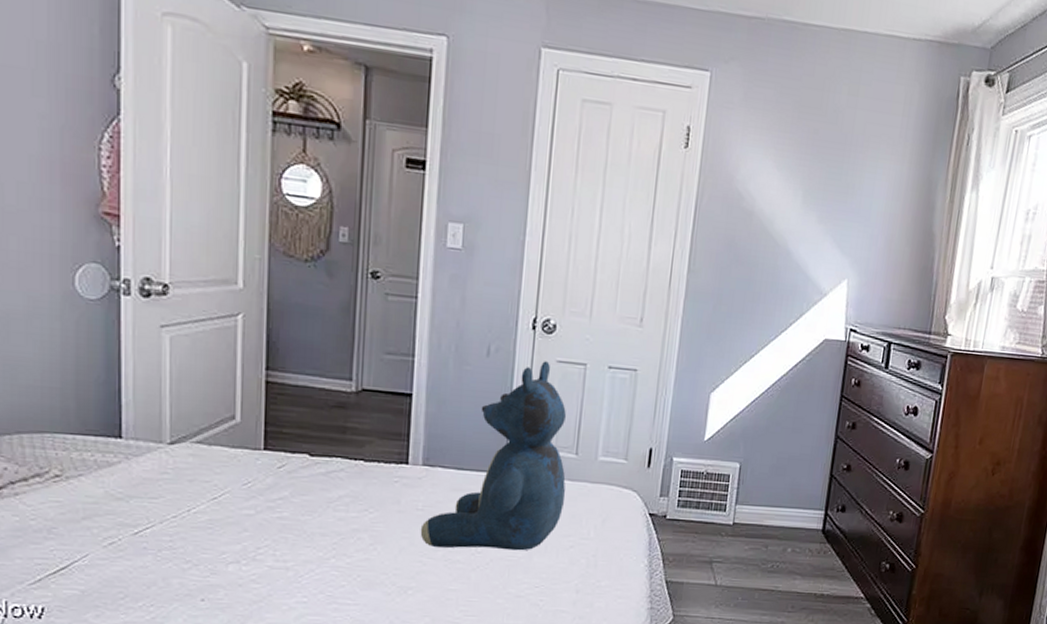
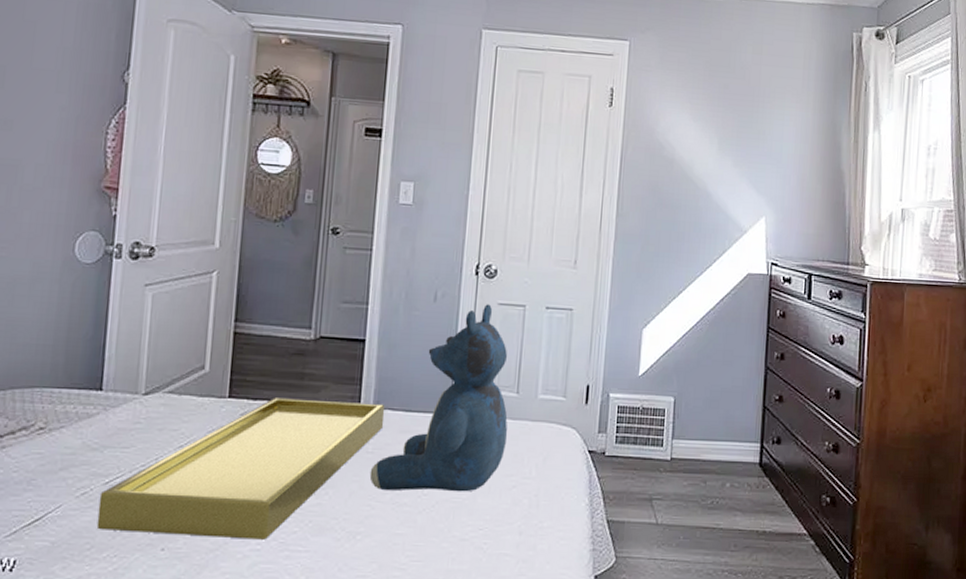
tray: none [129,451,436,593] -> present [96,398,385,540]

